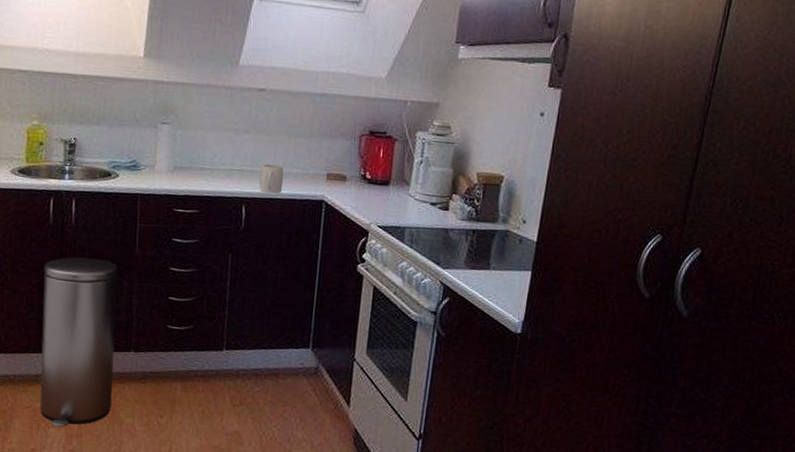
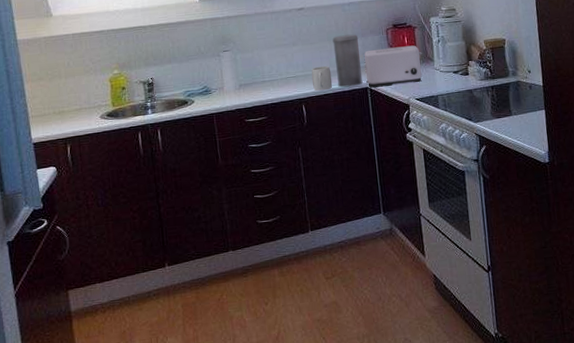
pedal bin: present [40,256,119,428] -> none [141,174,220,336]
canister: none [288,131,325,196] -> present [332,34,363,88]
toaster: none [323,156,398,207] -> present [364,45,423,88]

